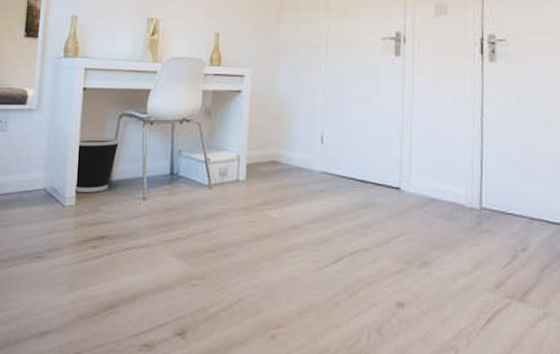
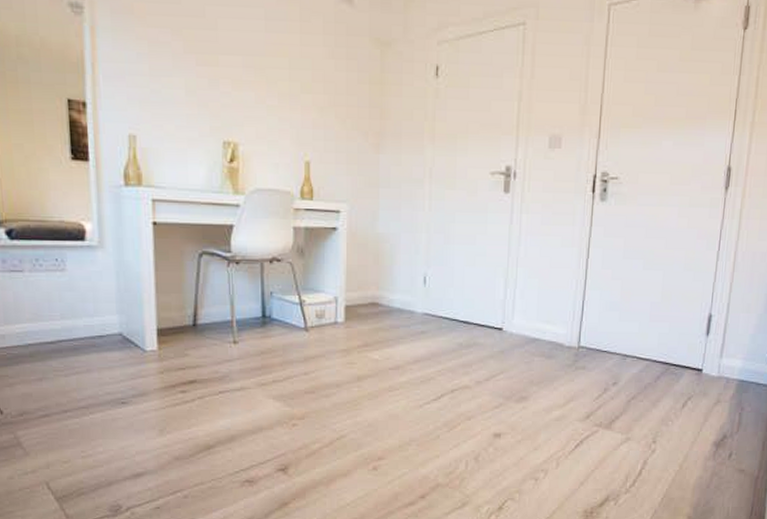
wastebasket: present [74,137,120,192] -> none [155,277,202,336]

